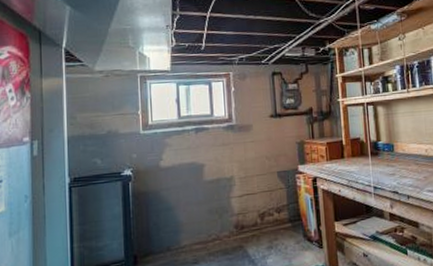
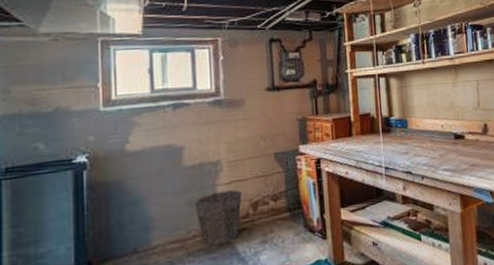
waste bin: none [213,202,252,248] -> present [194,190,242,246]

